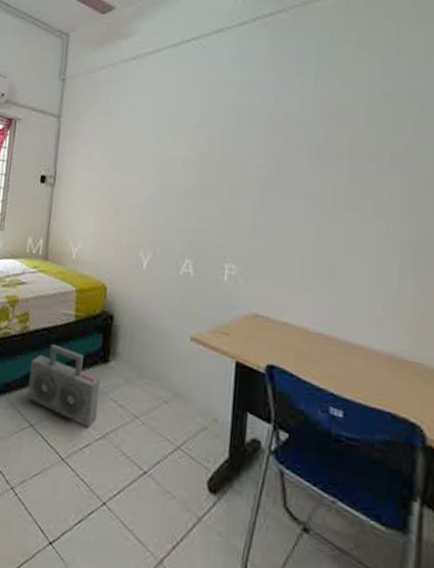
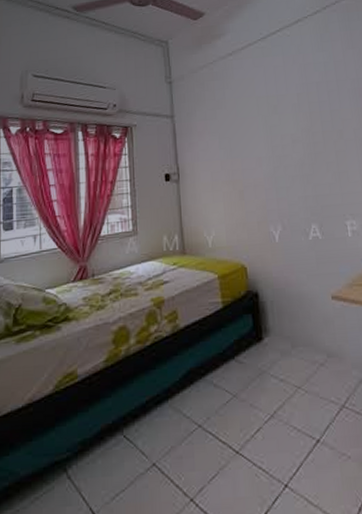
speaker: present [27,344,100,429] -> none [188,335,263,413]

